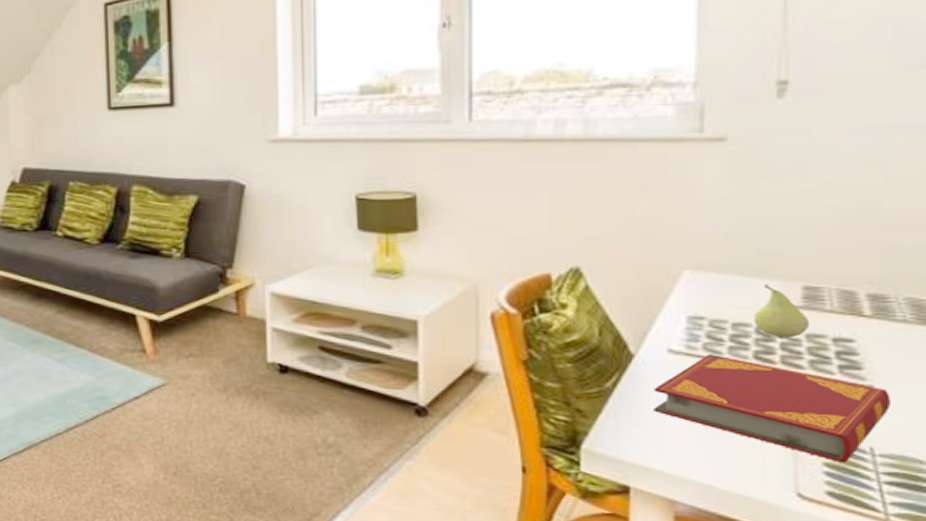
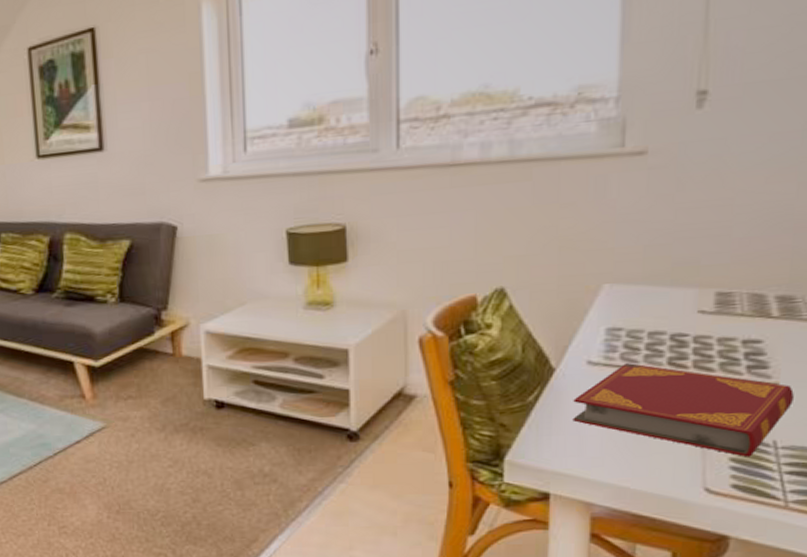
fruit: present [754,284,810,338] -> none [669,292,722,344]

